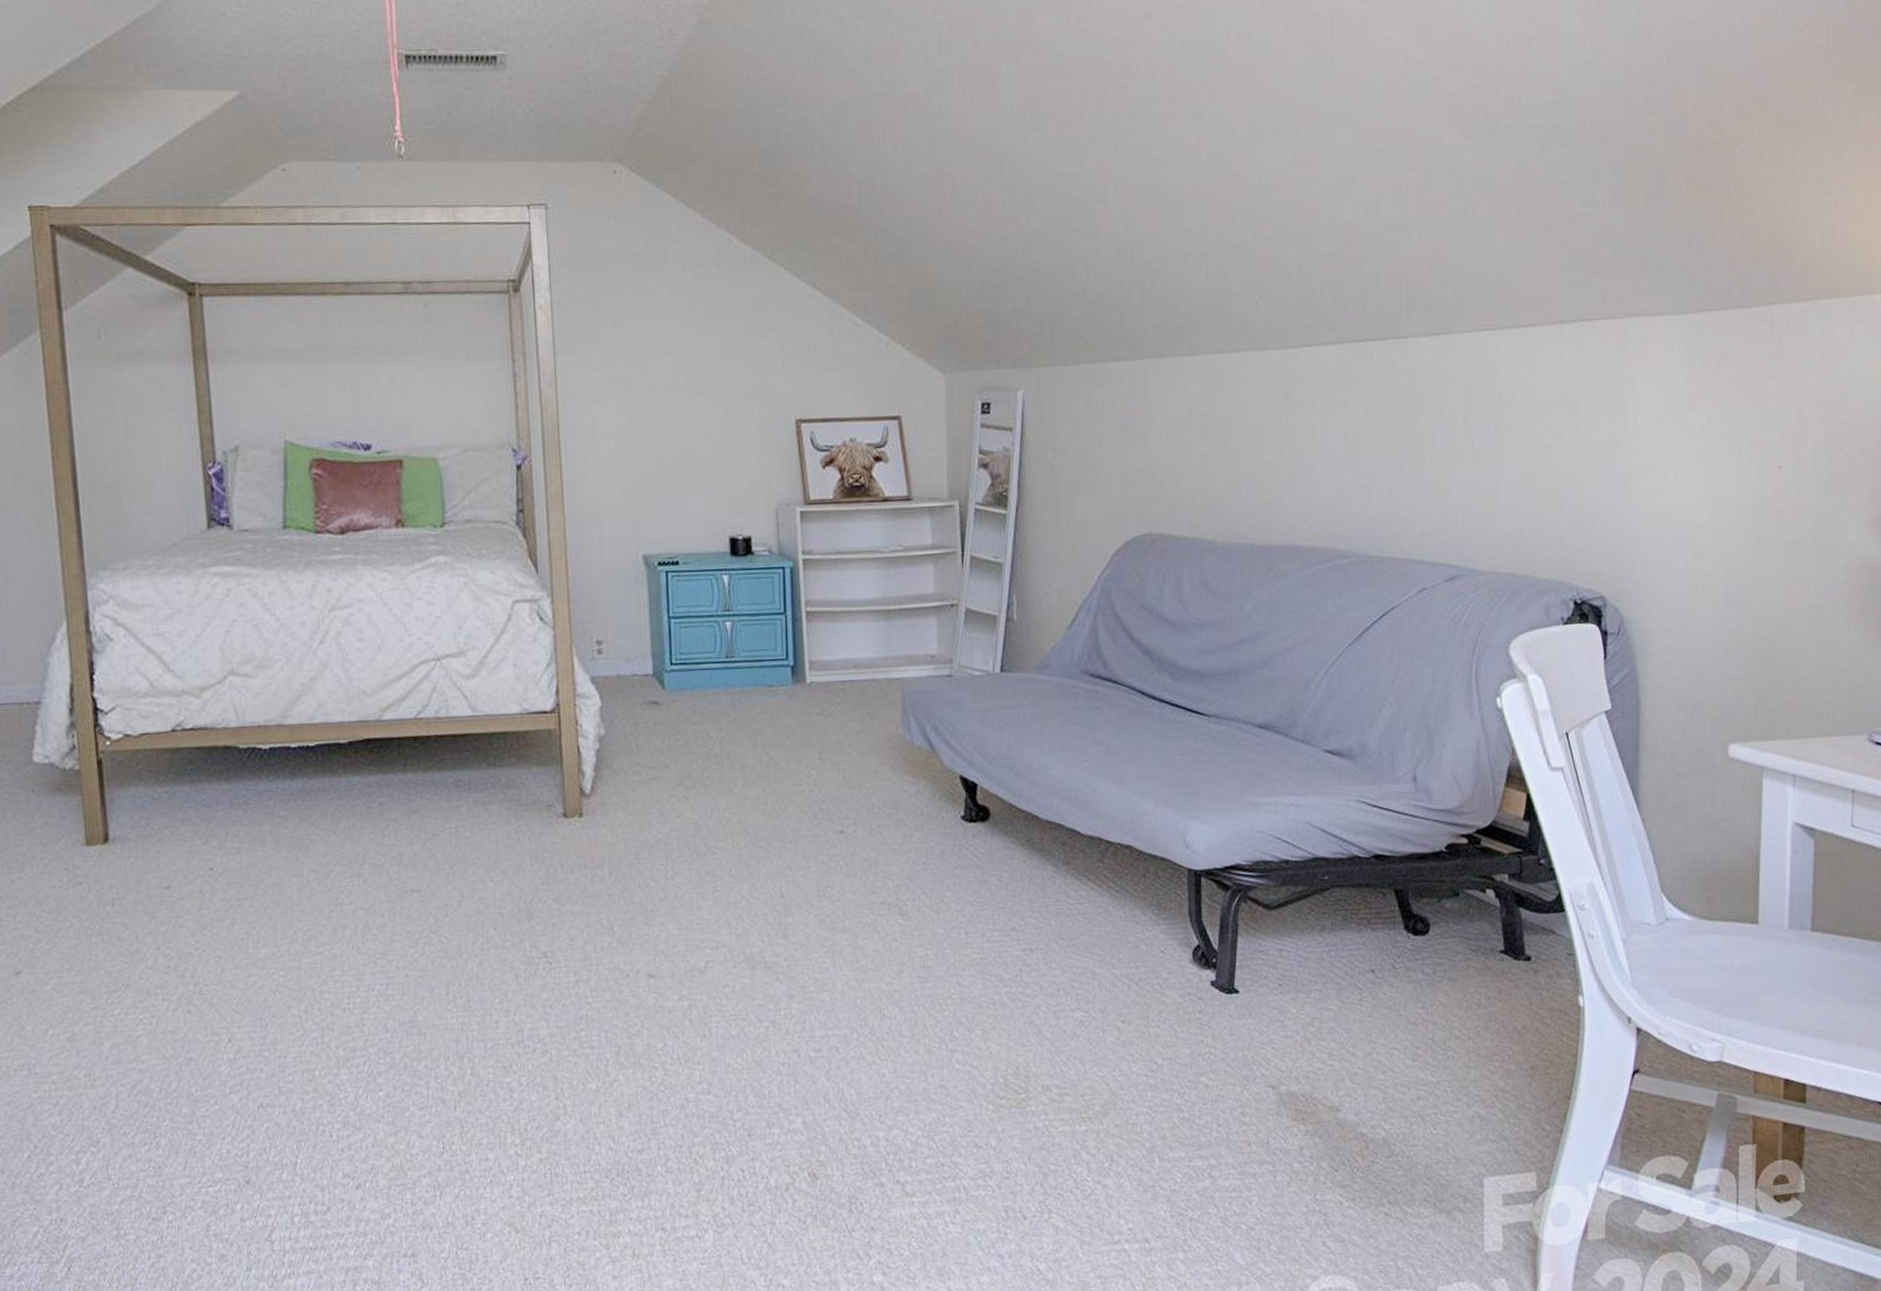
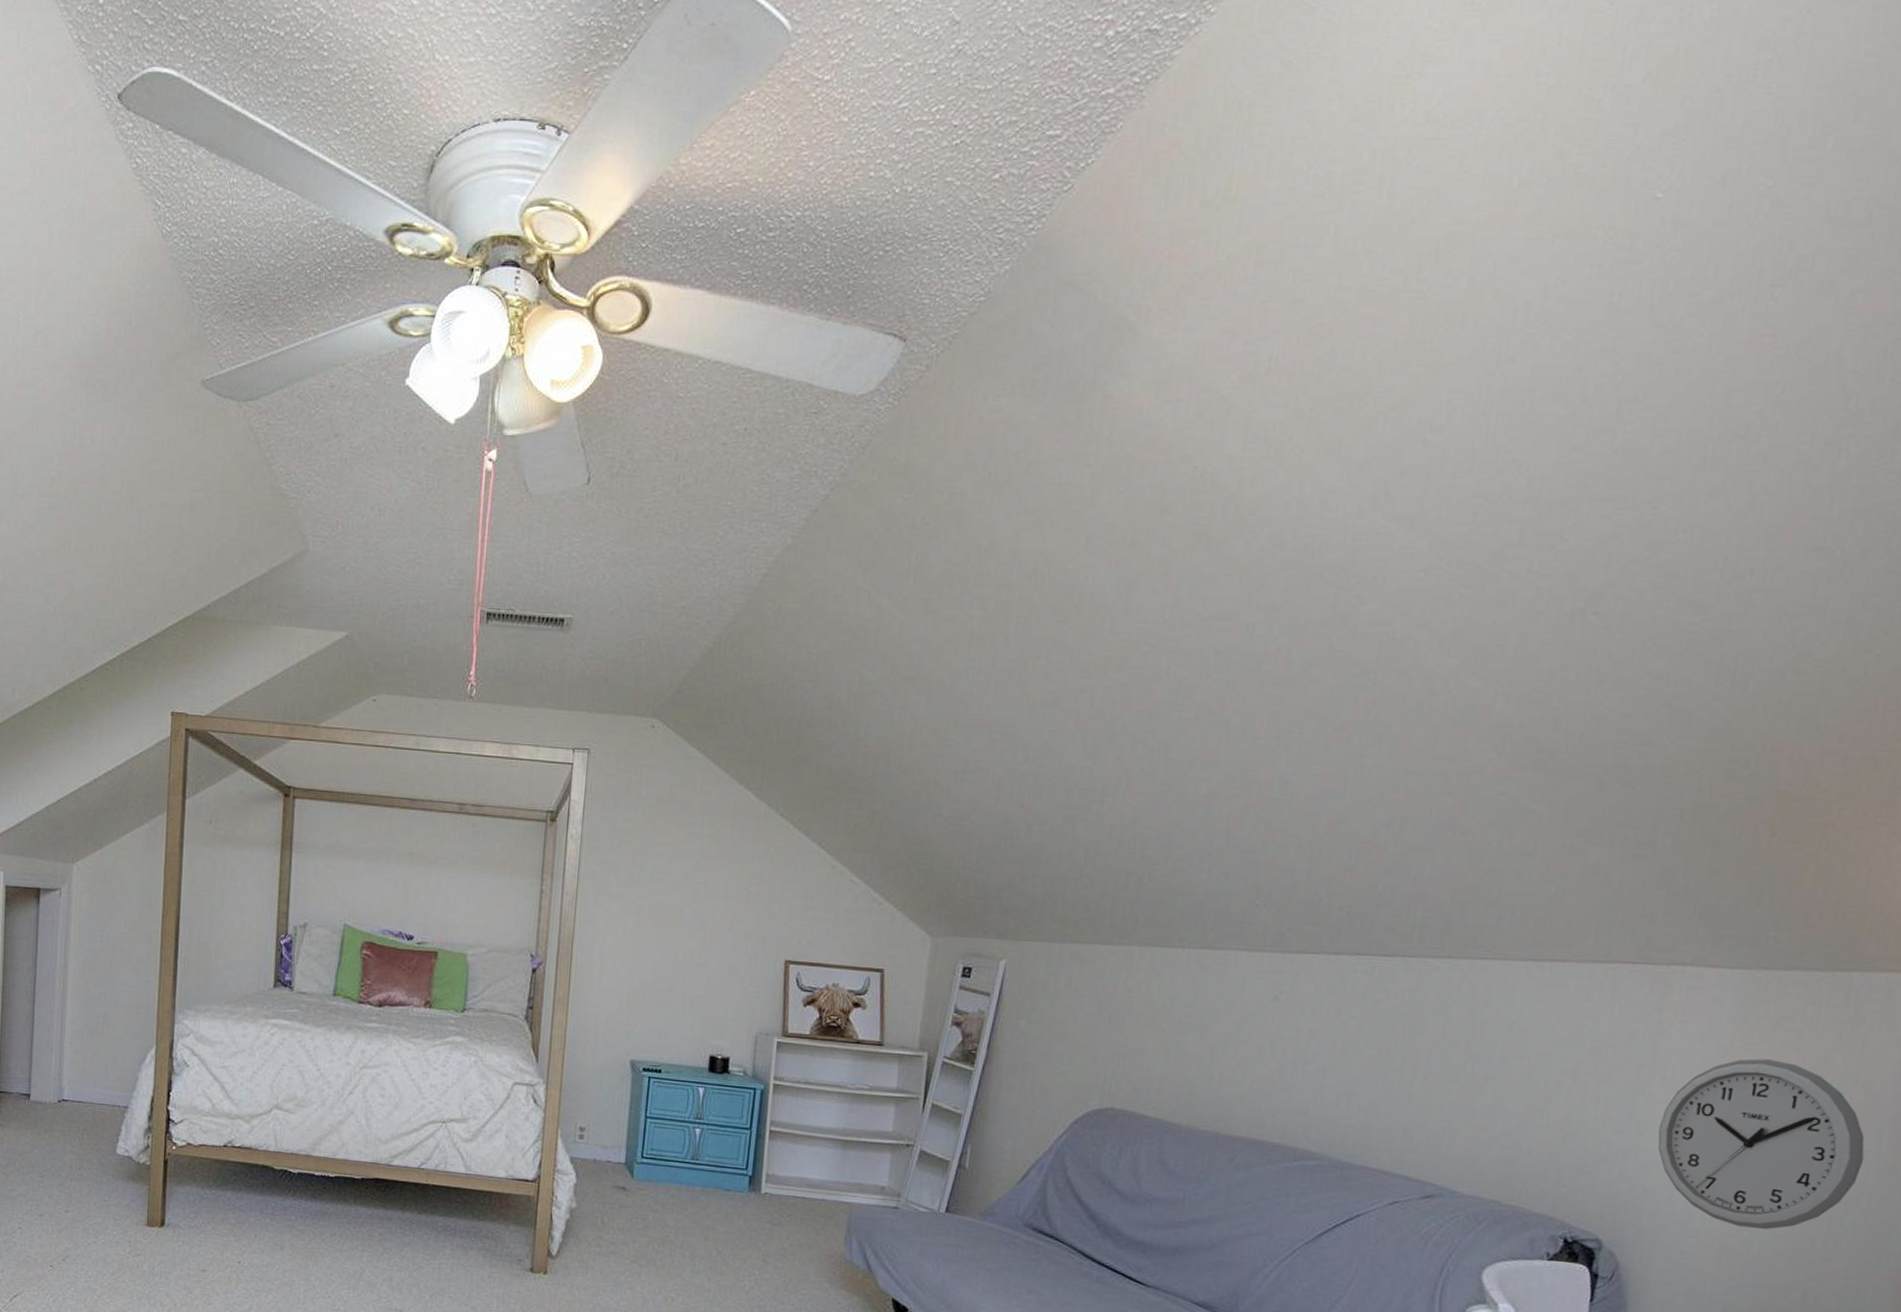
wall clock: none [1637,398,1806,564] -> present [1657,1058,1865,1230]

